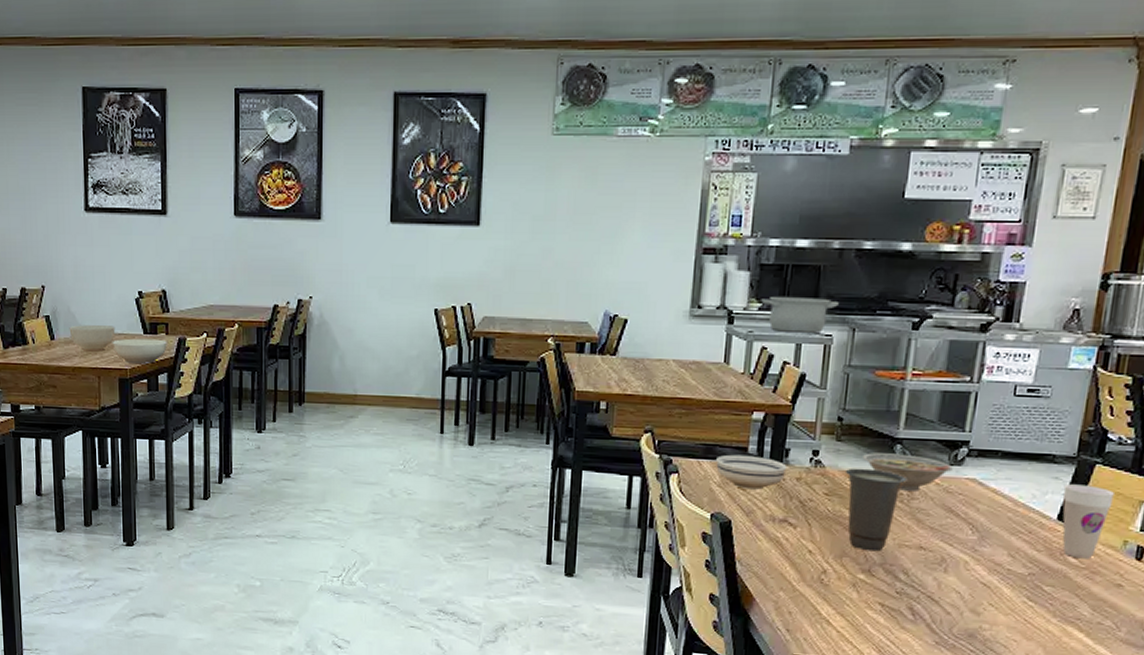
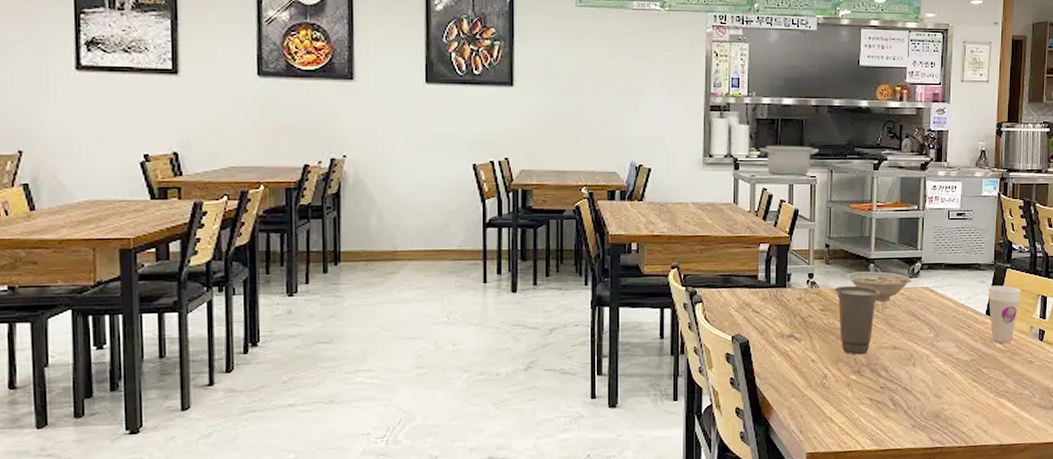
bowl: present [69,325,116,352] -> none [54,192,115,221]
bowl: present [112,338,167,364] -> none [110,204,180,231]
bowl: present [716,454,787,490] -> none [733,282,790,312]

